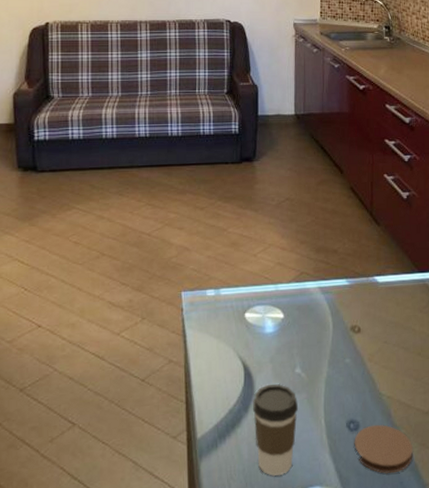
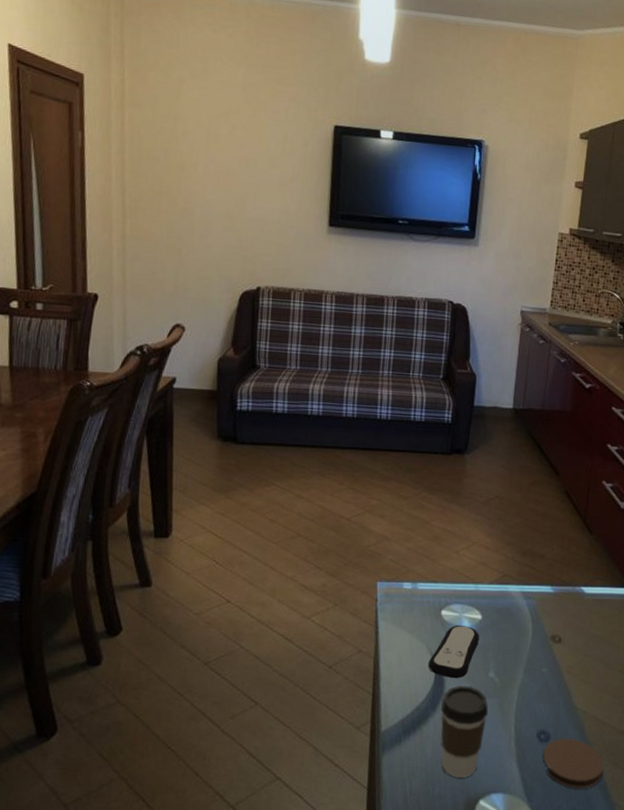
remote control: none [237,325,283,379] -> present [429,624,480,679]

